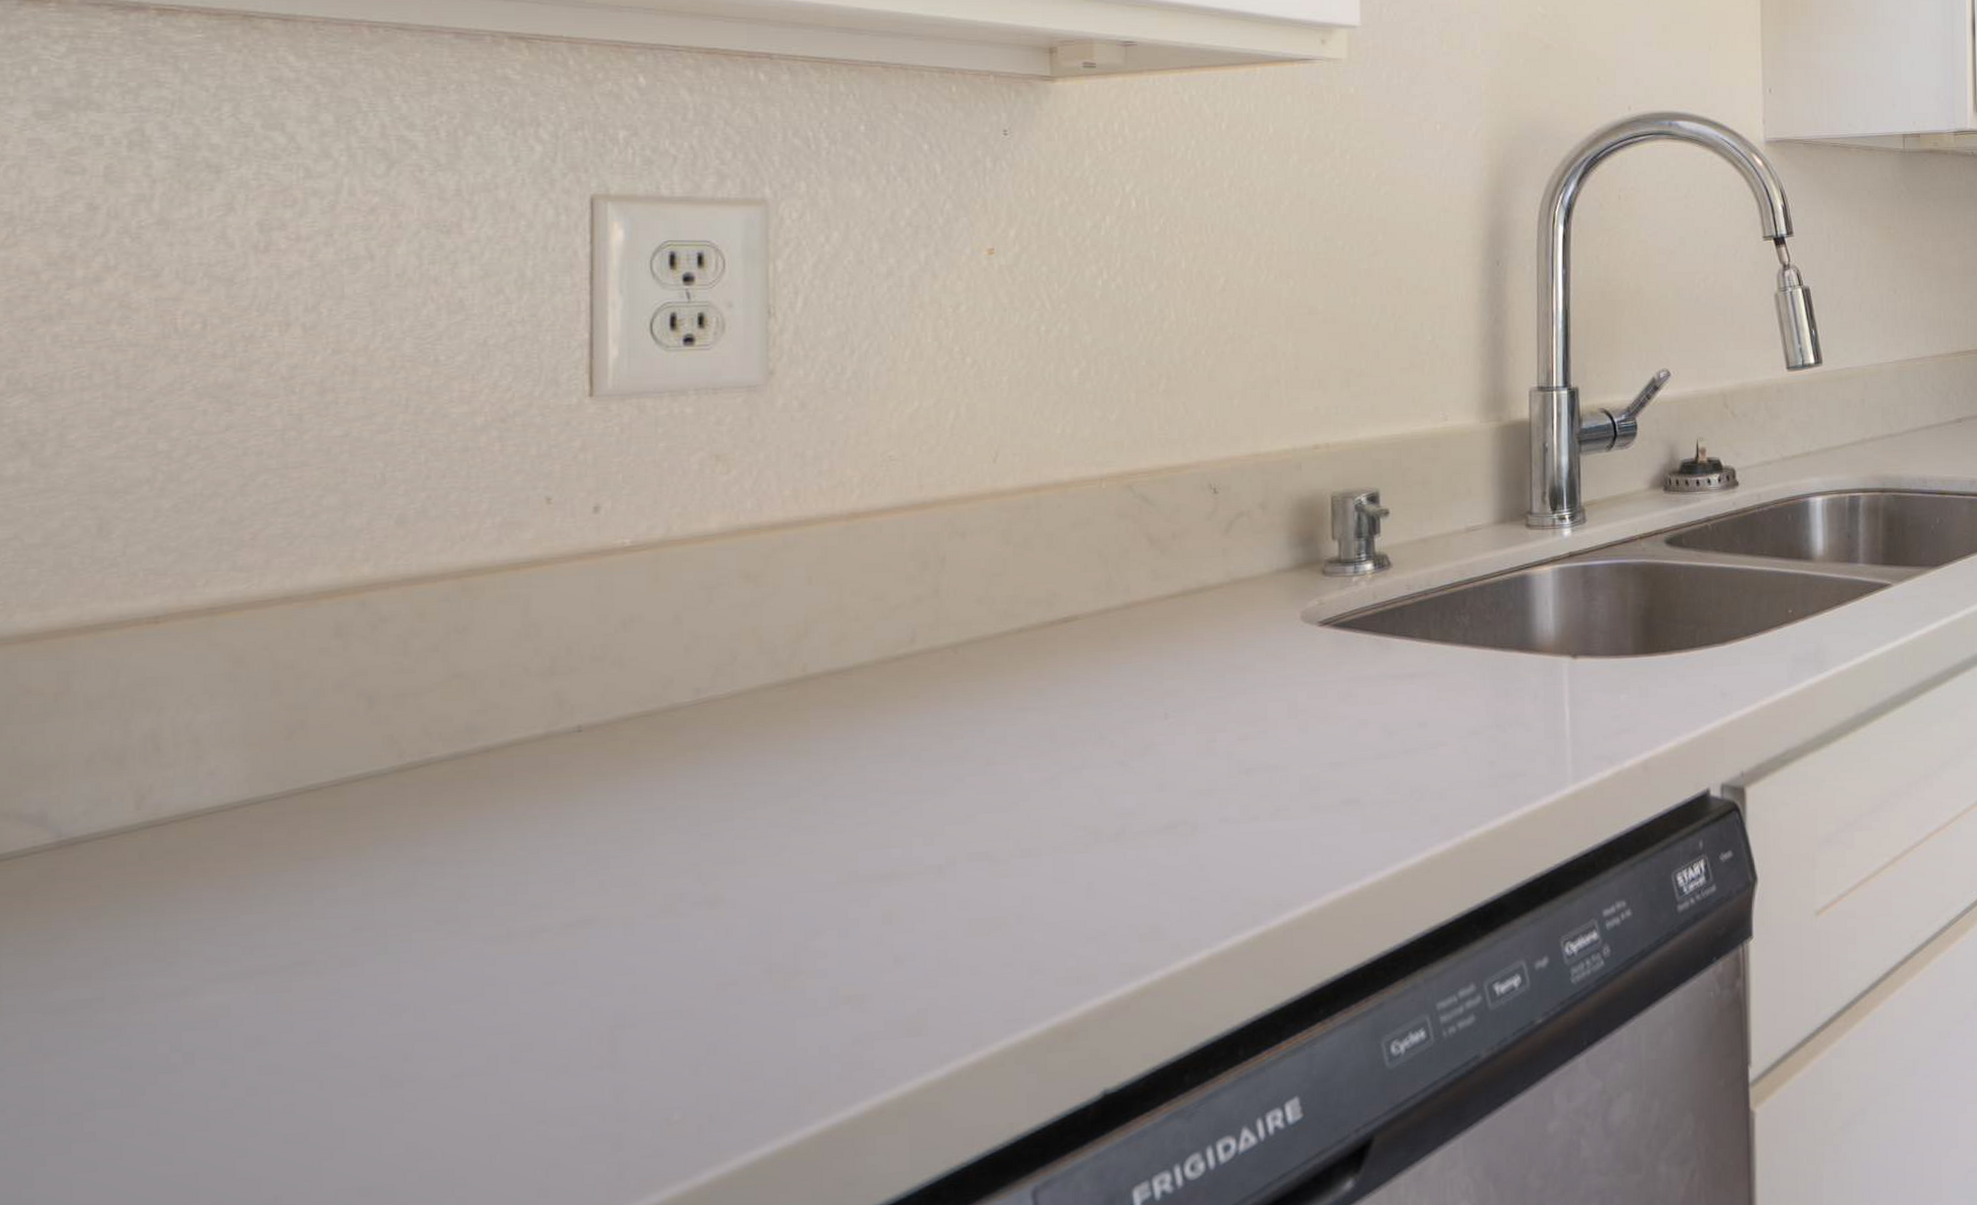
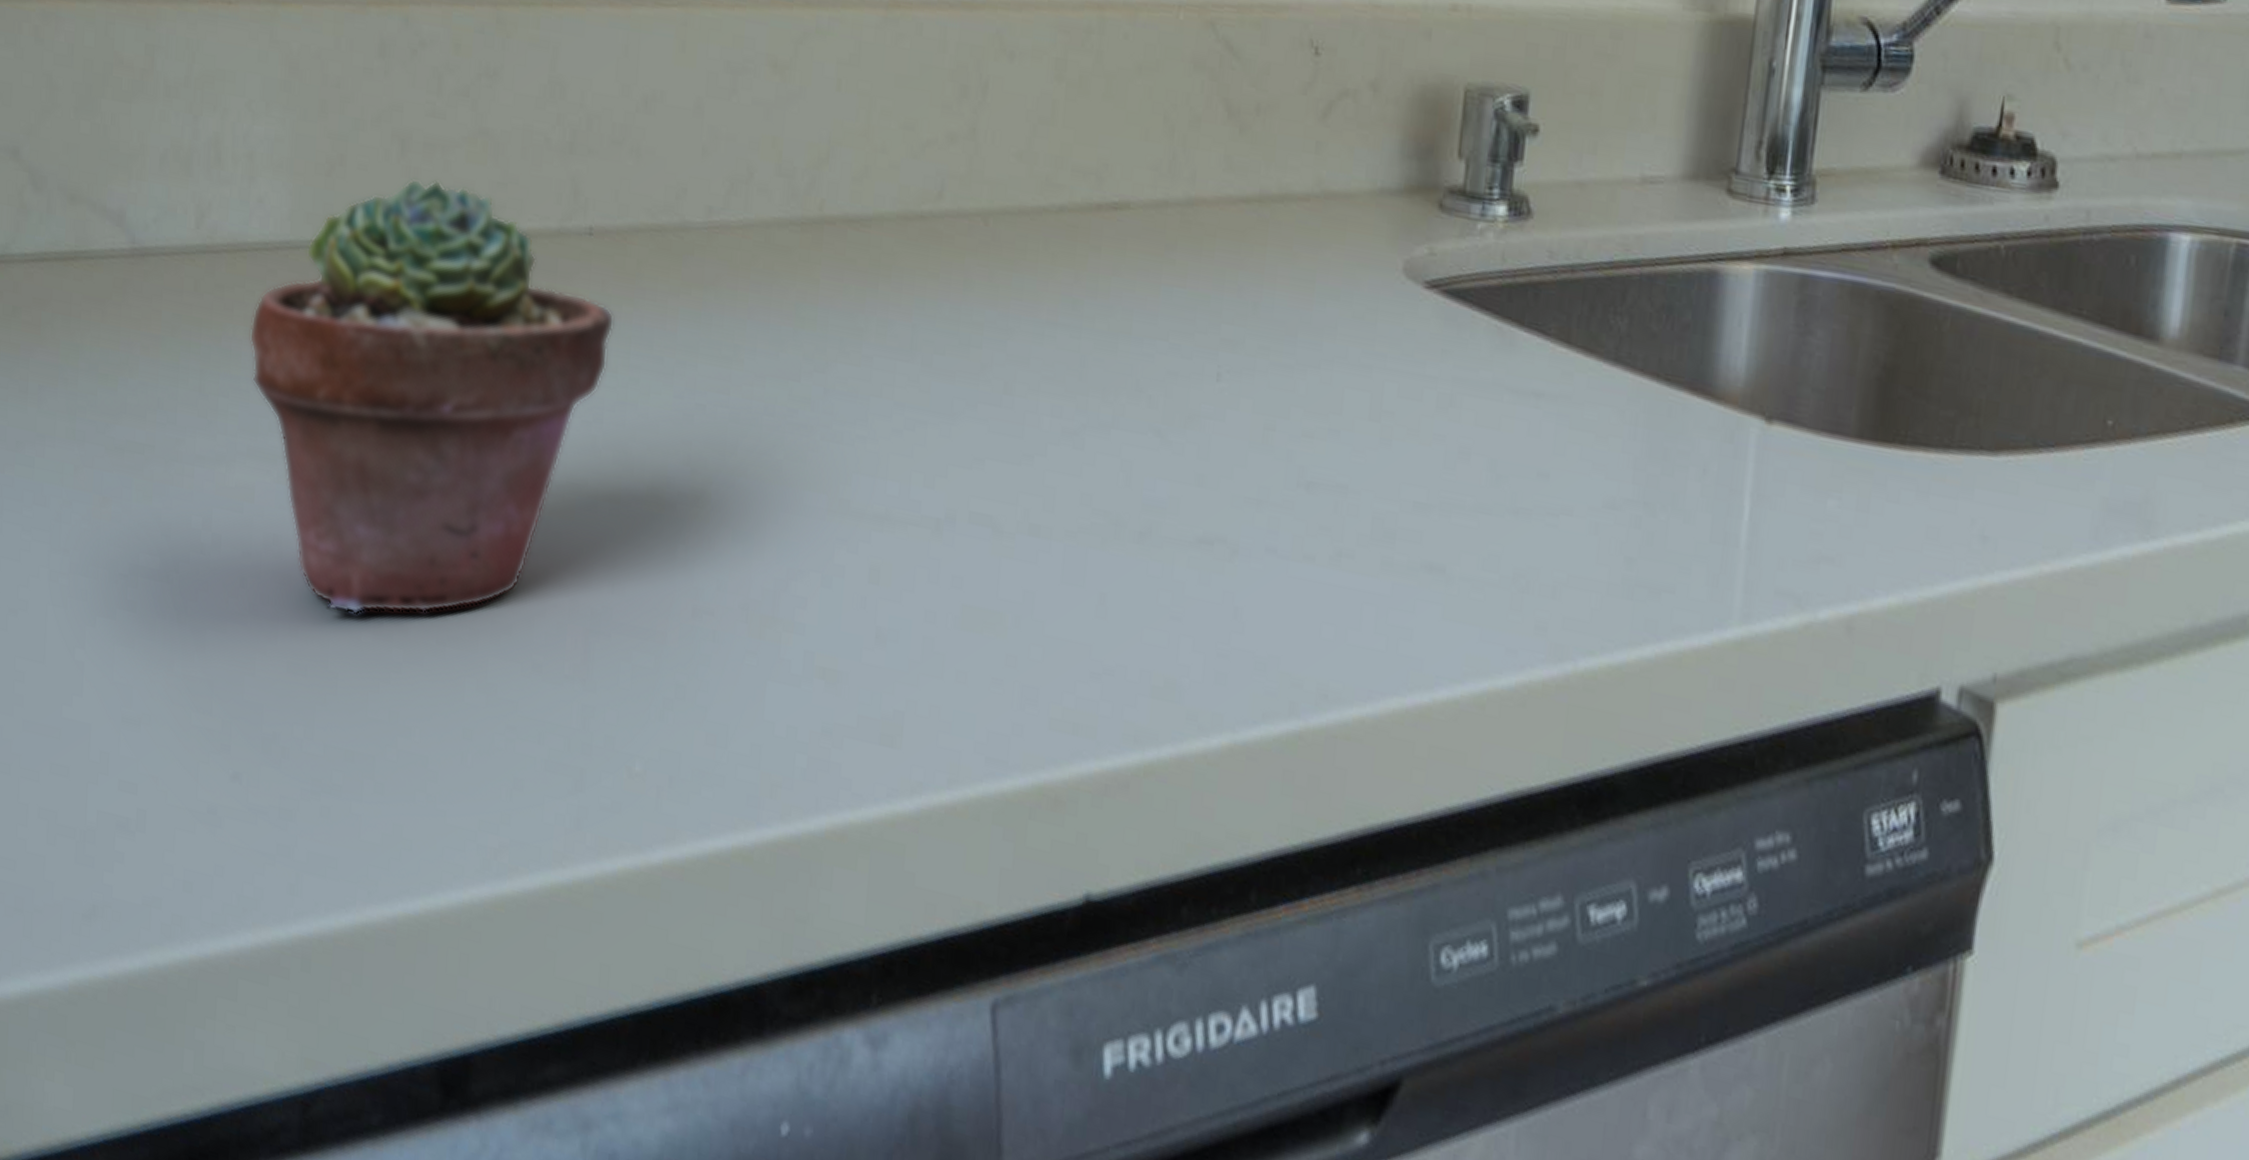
potted succulent: none [210,720,612,1082] -> present [249,178,615,615]

